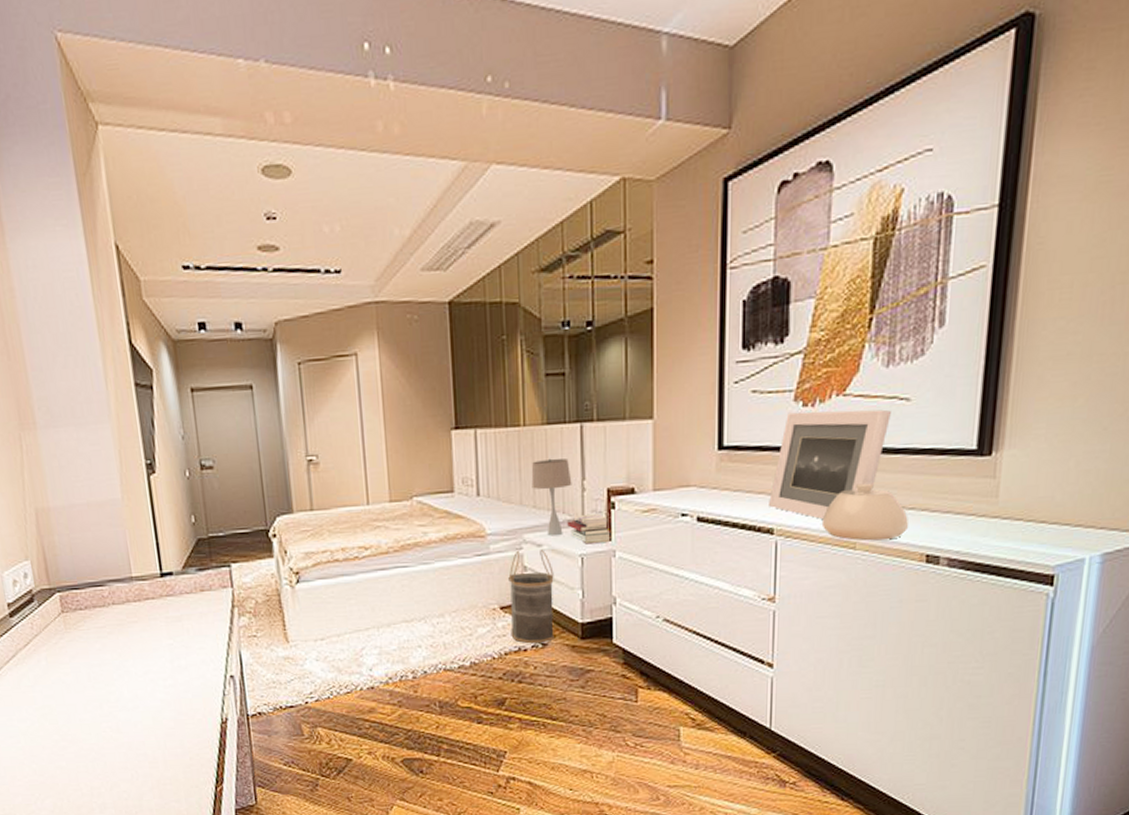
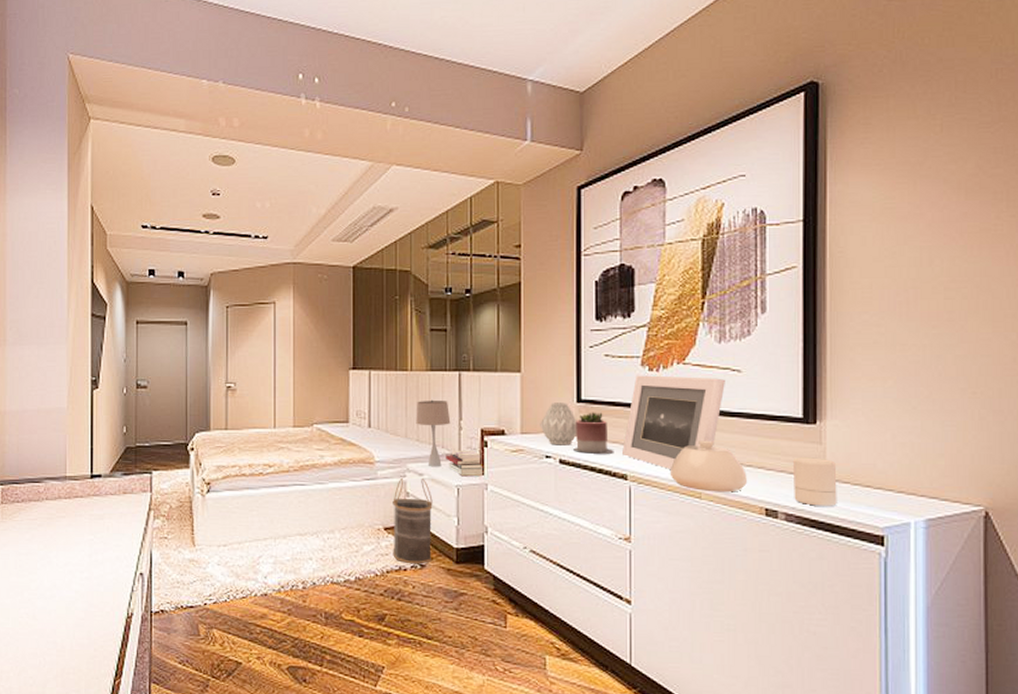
vase: none [675,451,718,501] -> present [540,402,577,446]
succulent planter: none [713,459,760,508] -> present [573,412,614,454]
candle: none [959,493,1010,548] -> present [792,457,837,506]

